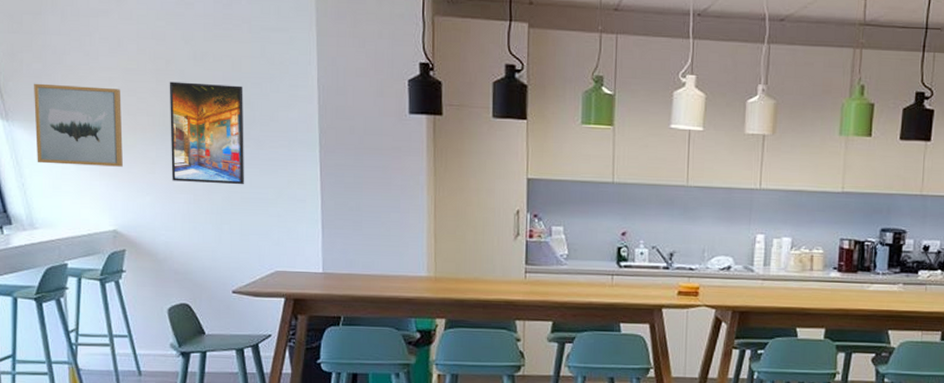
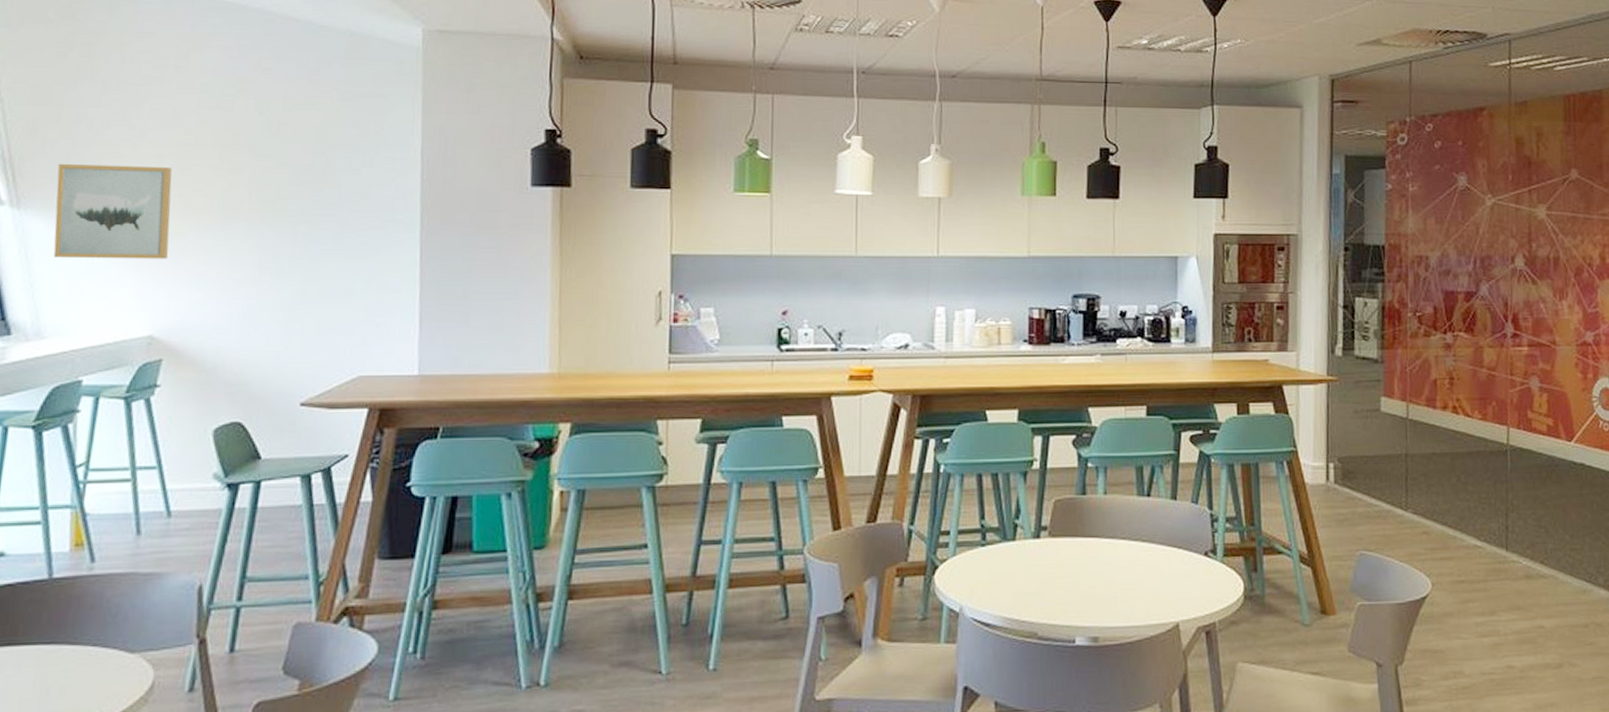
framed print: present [169,81,245,185] -> none [230,157,329,275]

